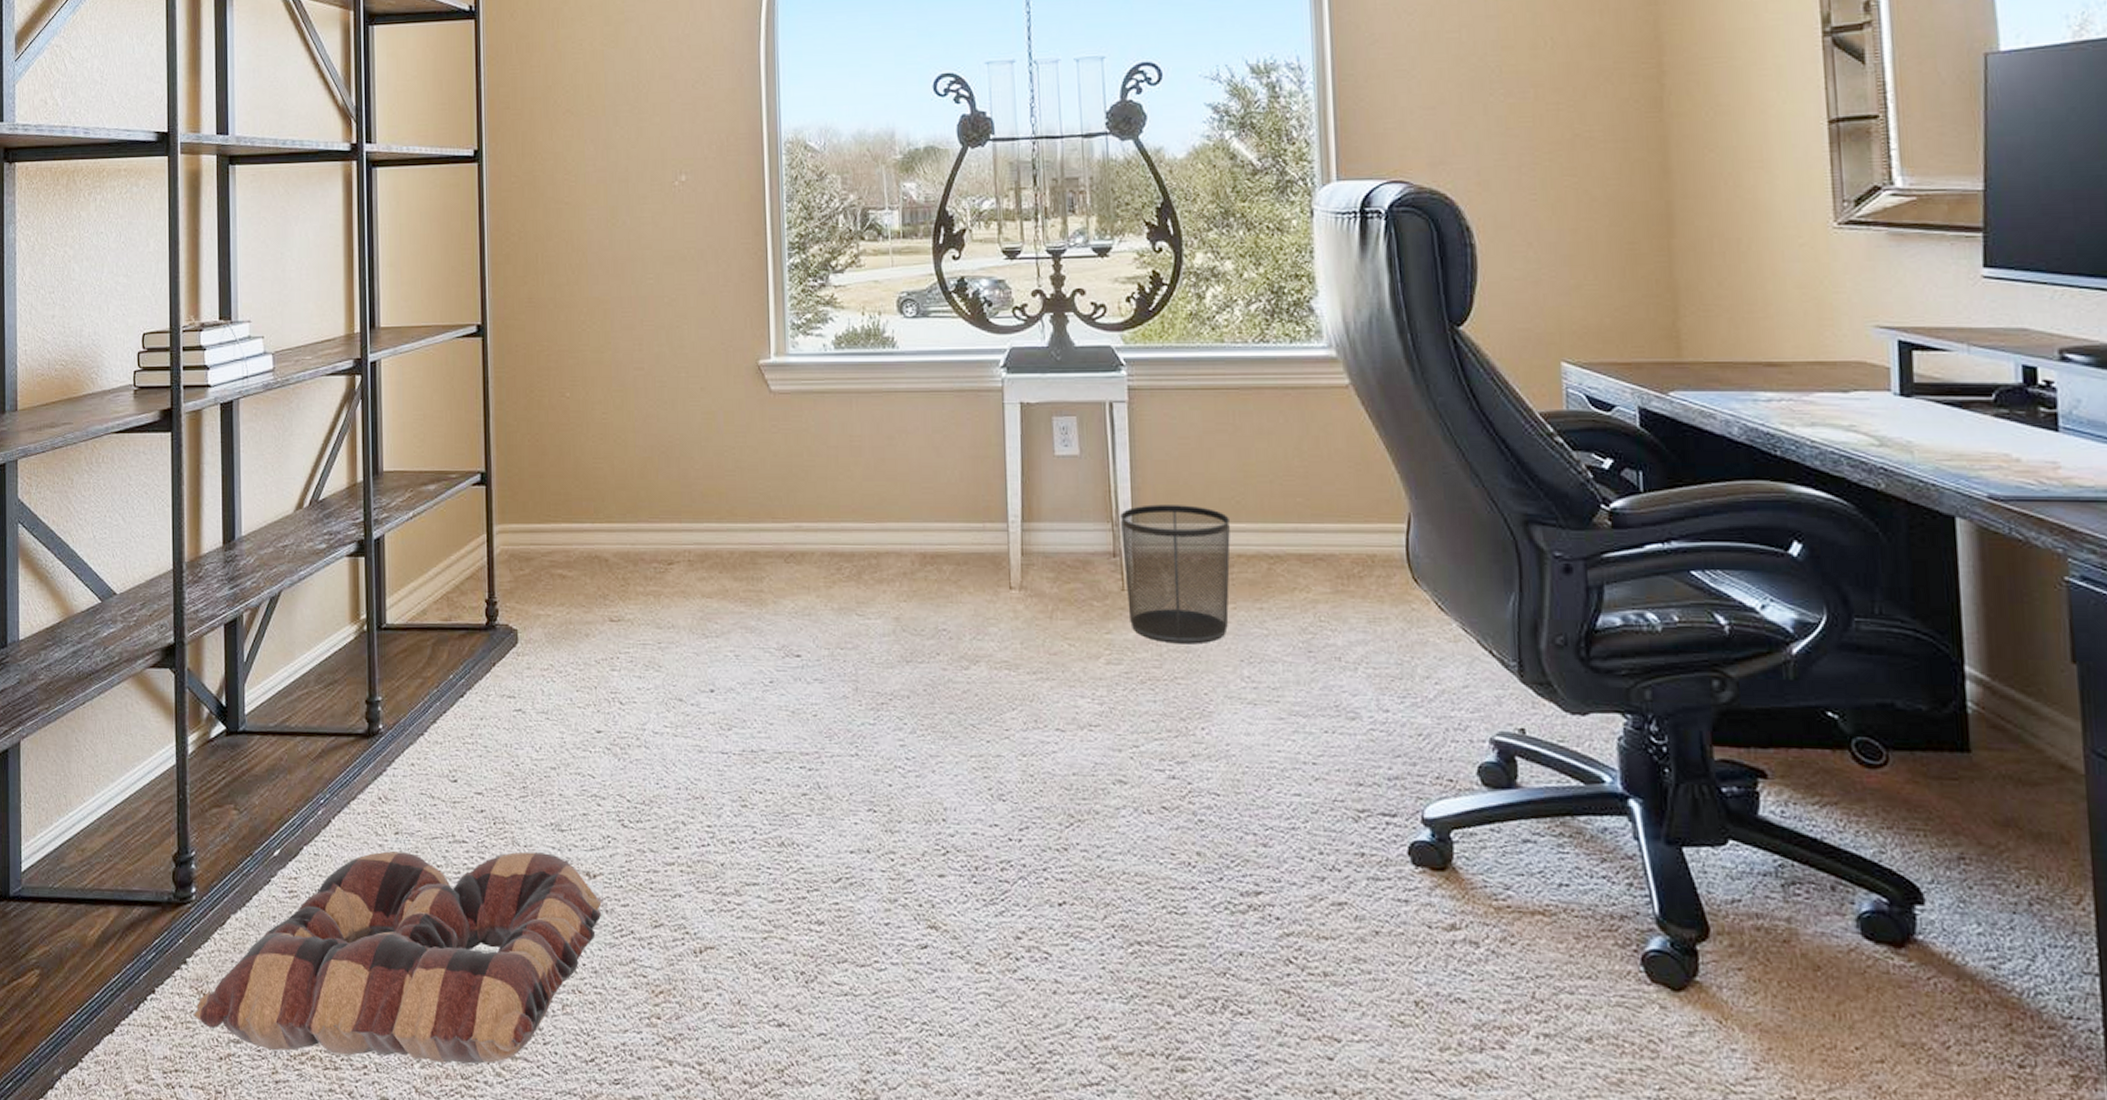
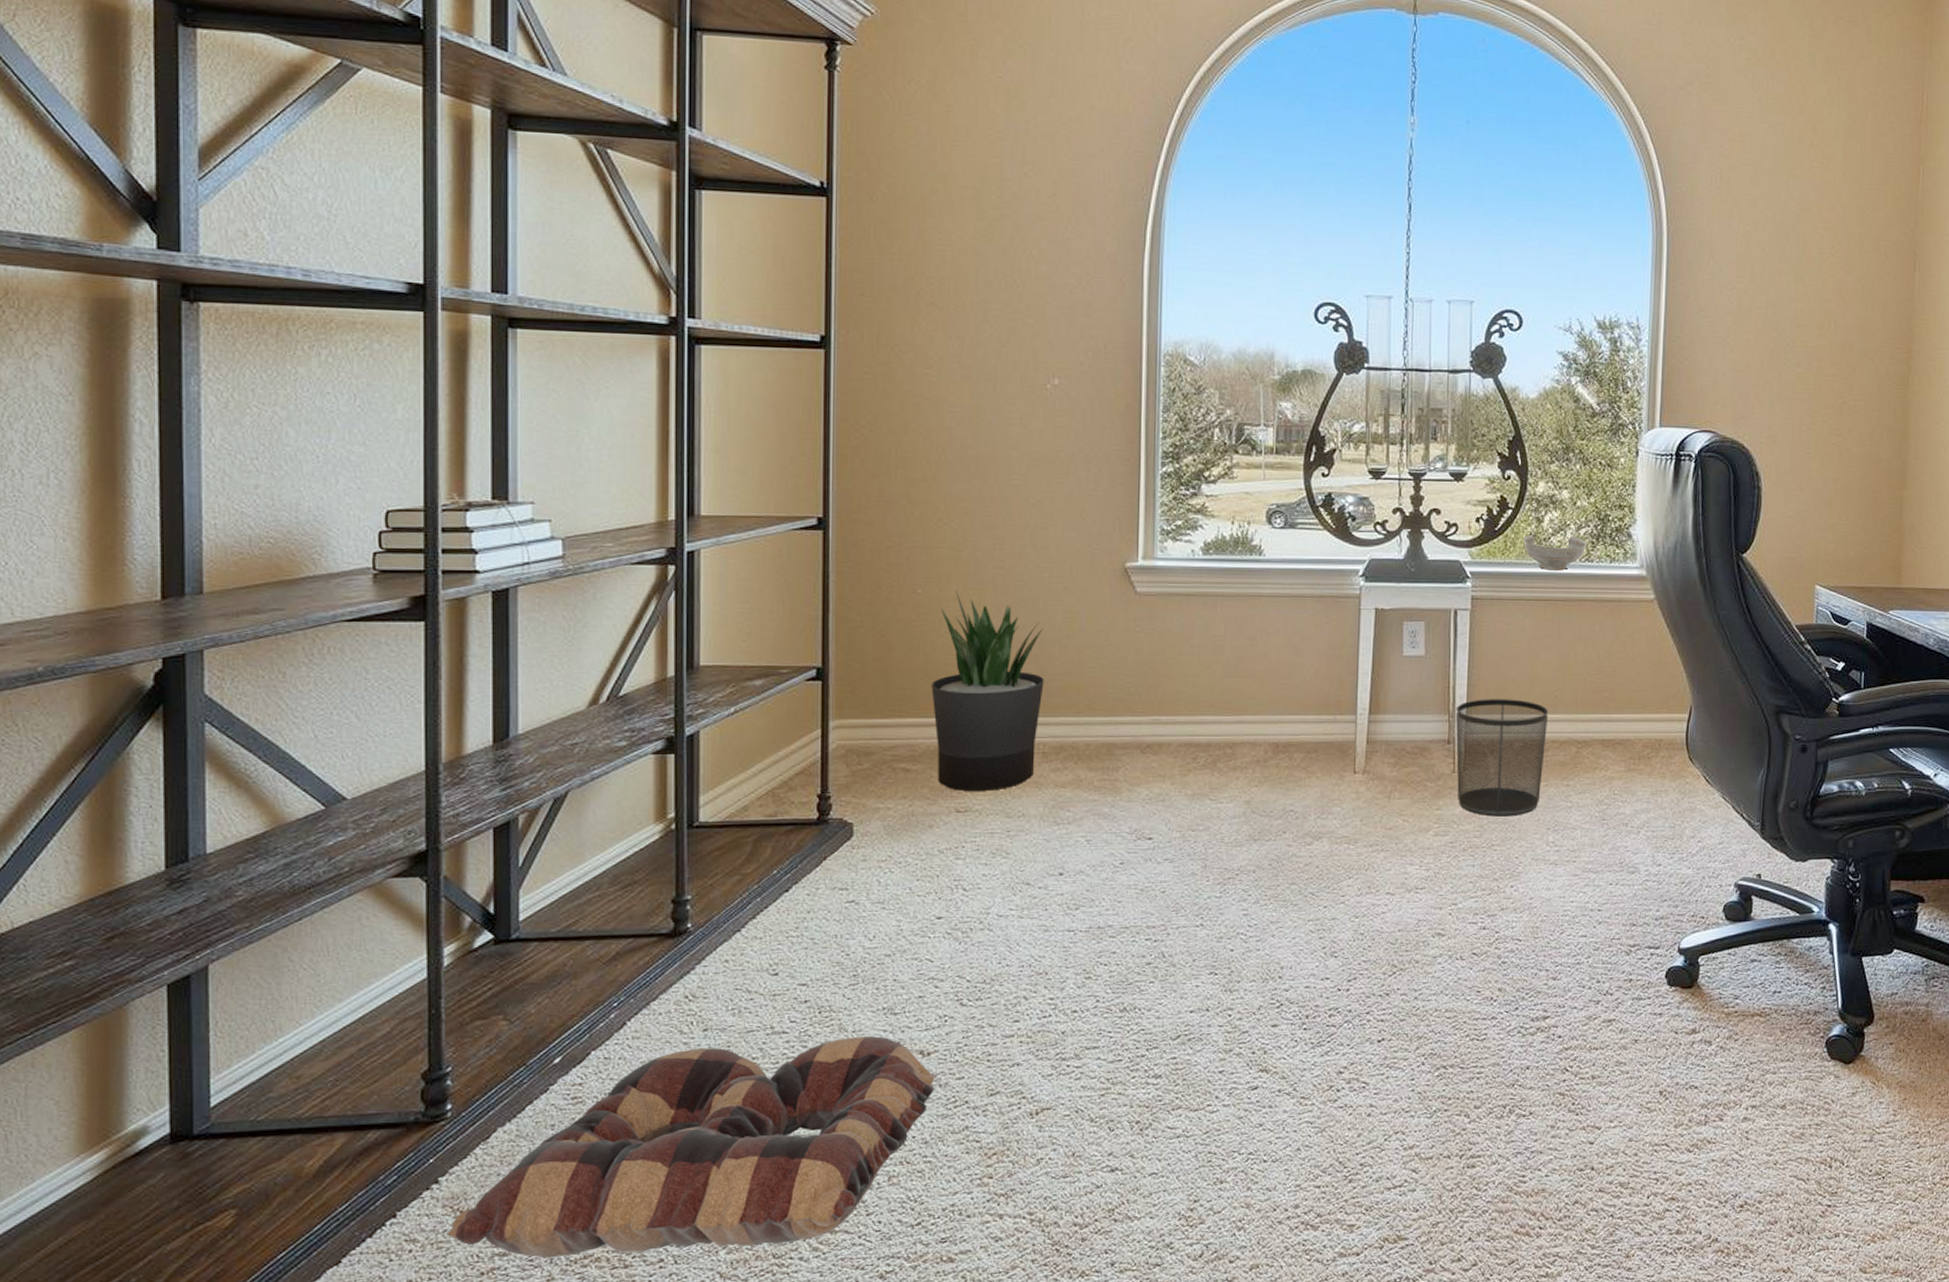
planter: none [582,392,686,600] -> present [931,589,1044,791]
decorative bowl: none [1183,312,1260,356] -> present [1523,534,1587,572]

